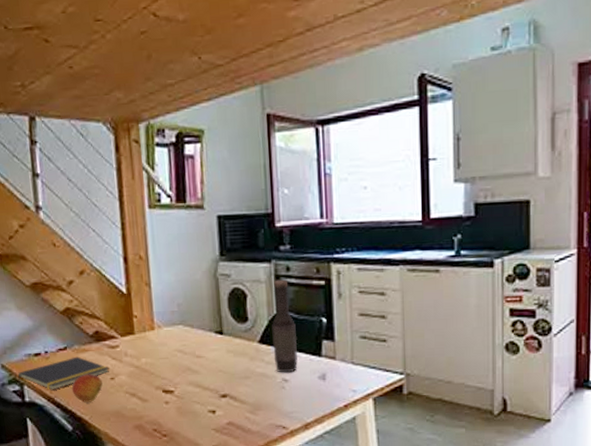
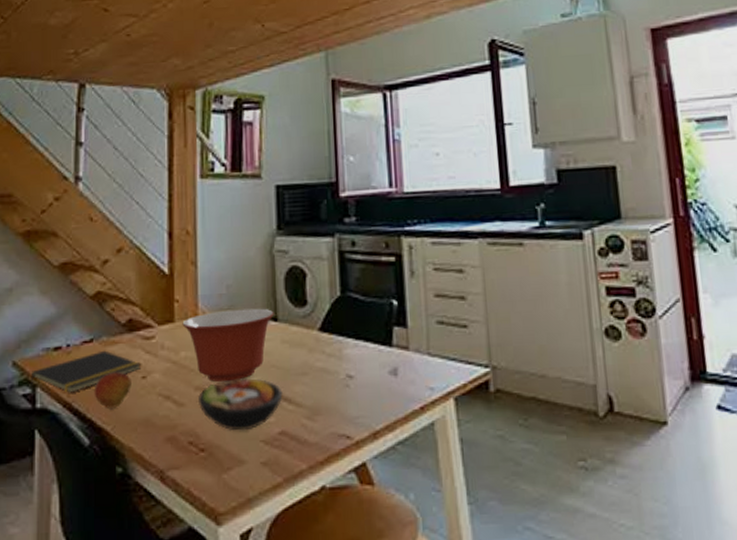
mixing bowl: none [141,323,220,384] -> present [182,308,274,383]
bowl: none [159,380,229,422] -> present [199,378,283,431]
bottle: present [272,279,298,373] -> none [334,255,365,368]

